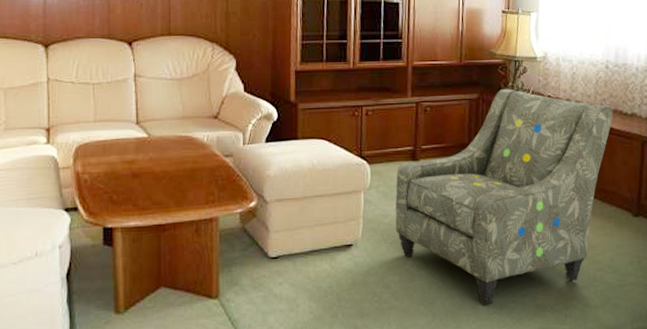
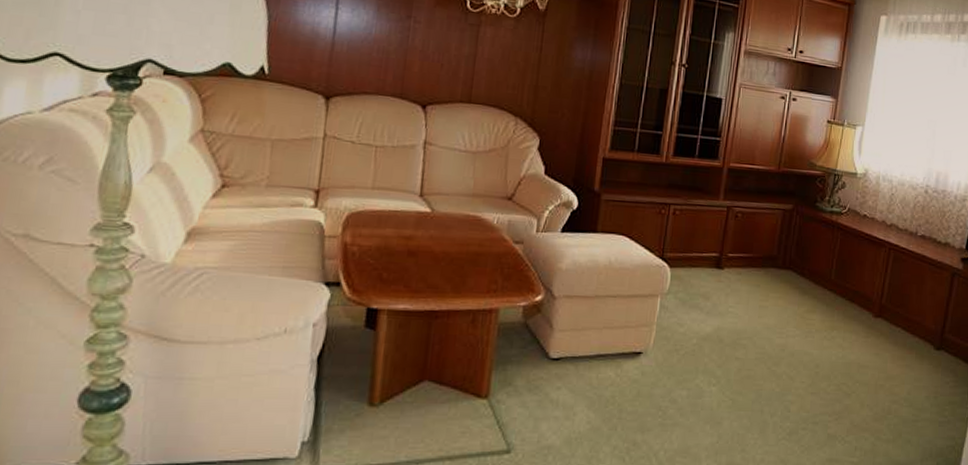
armchair: present [395,88,613,305] -> none [690,202,927,430]

